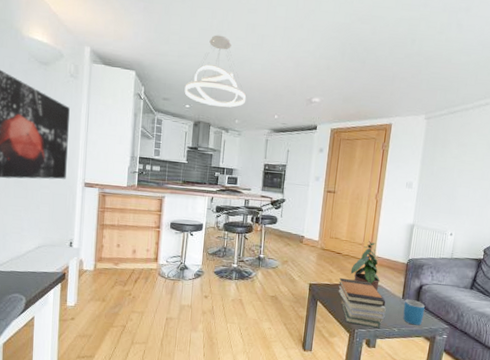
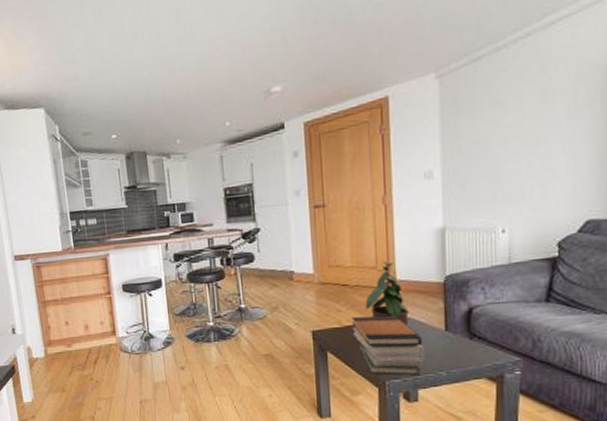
pendant light: present [184,35,247,108] -> none [105,35,185,129]
mug: present [403,299,425,326] -> none [450,330,481,364]

